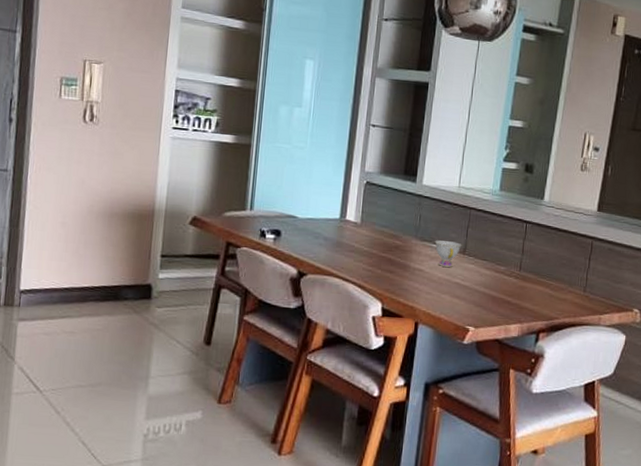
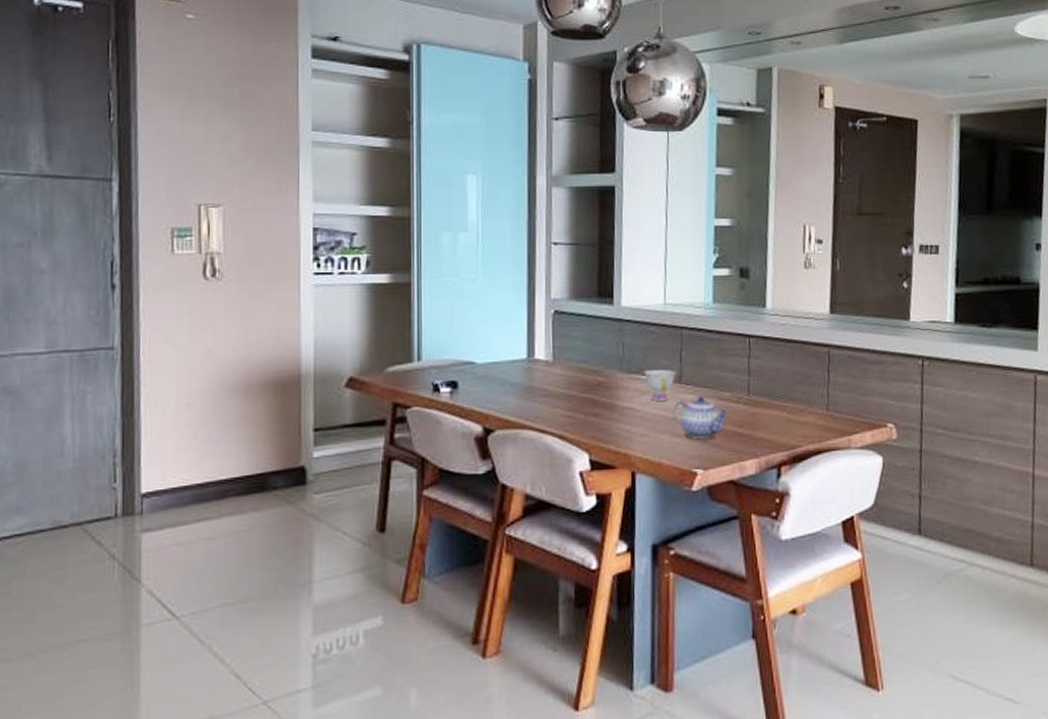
teapot: none [455,266,502,304] -> present [672,395,729,440]

